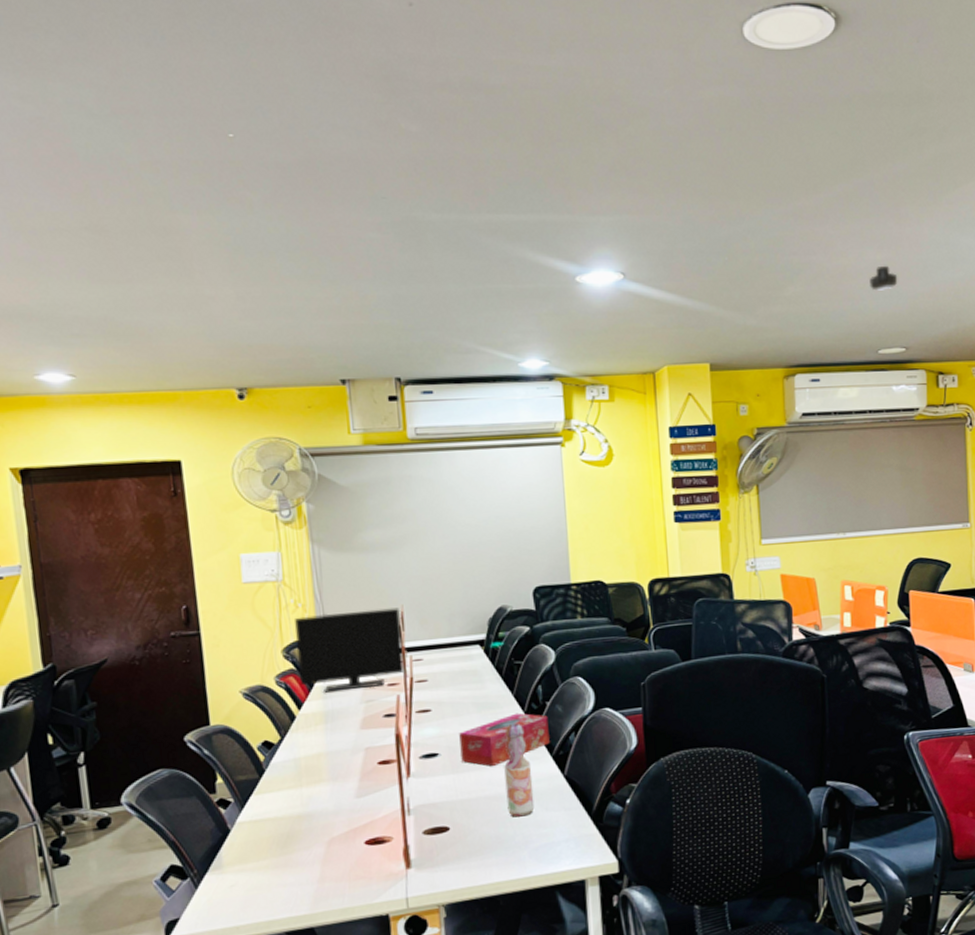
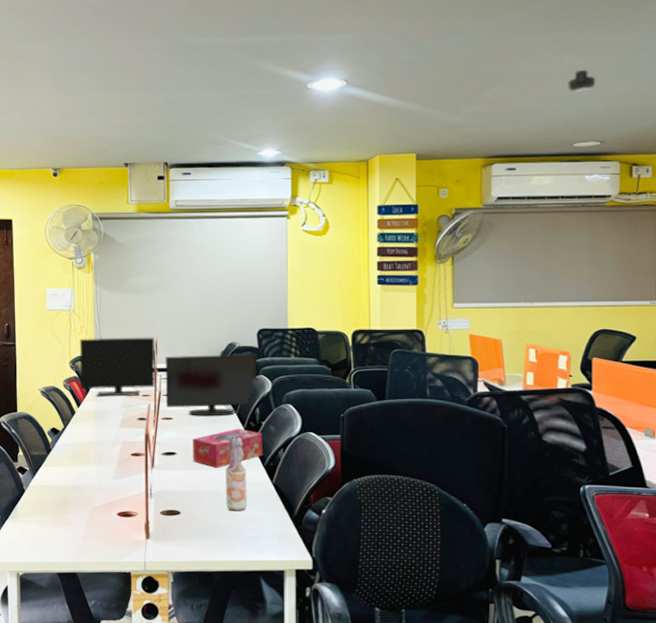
monitor: none [415,618,537,705] -> present [165,354,258,417]

